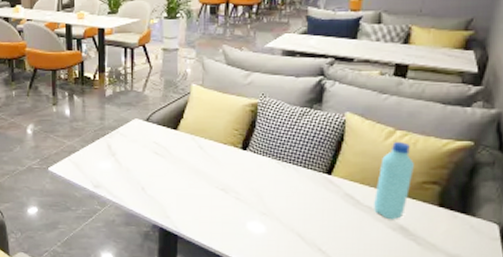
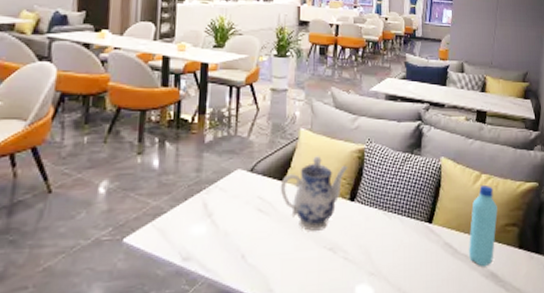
teapot: none [173,109,241,173] -> present [280,156,349,231]

